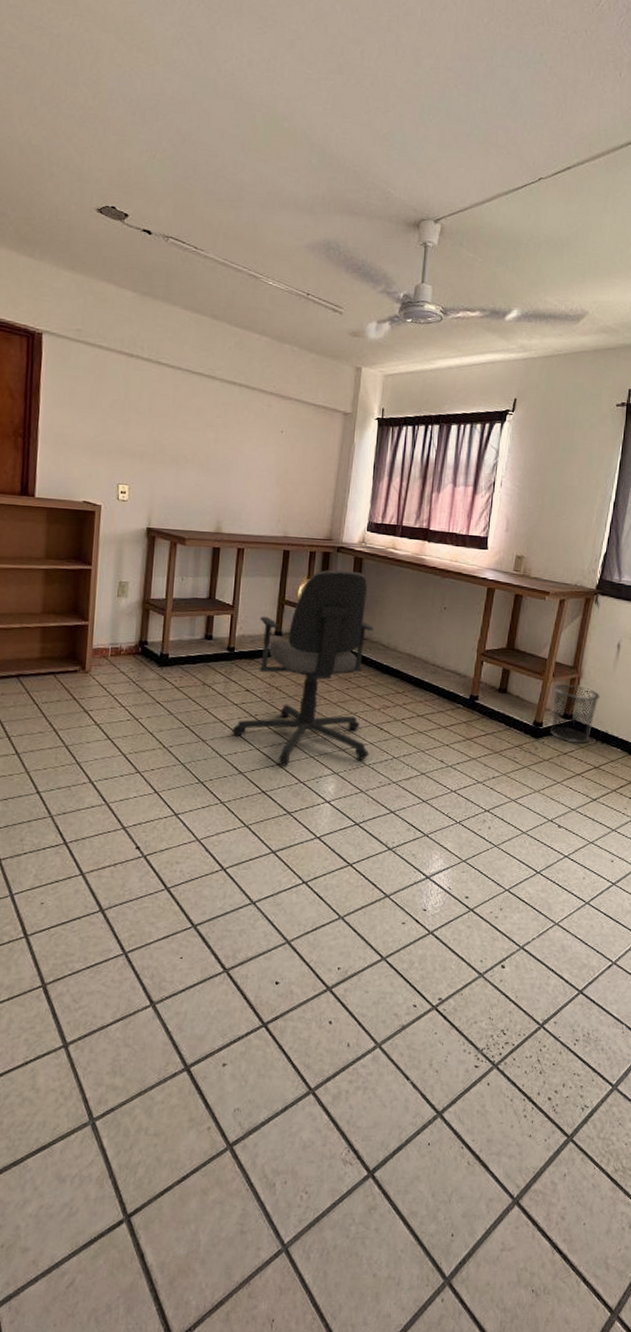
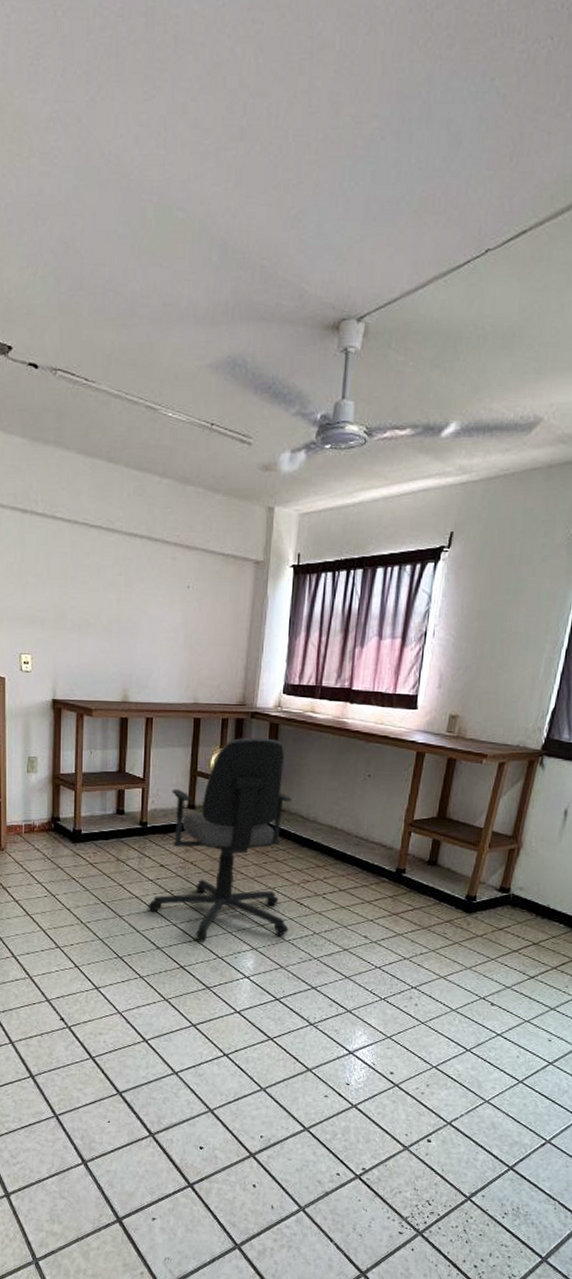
waste bin: present [550,683,601,744] -> none [485,854,543,919]

